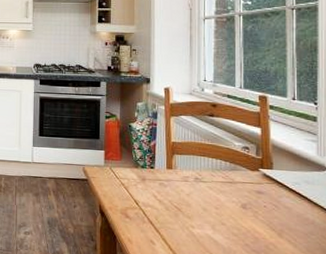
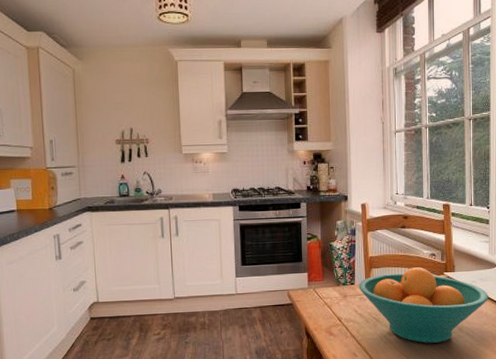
fruit bowl: none [159,159,316,246] -> present [358,267,488,343]

